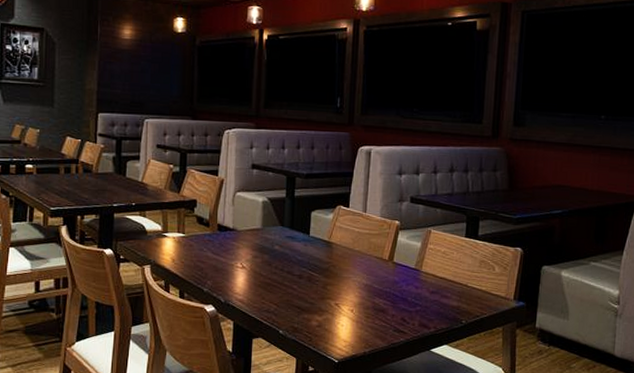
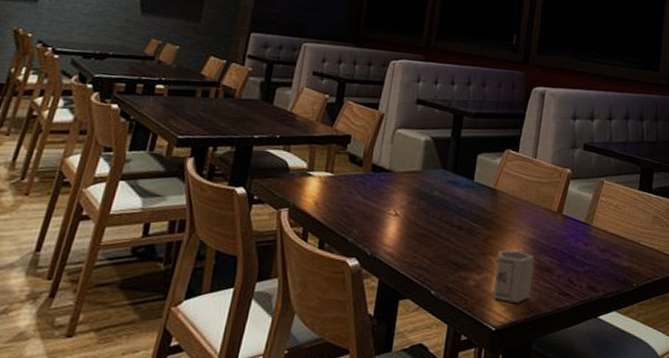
cup: none [334,294,370,339] -> present [493,250,535,303]

